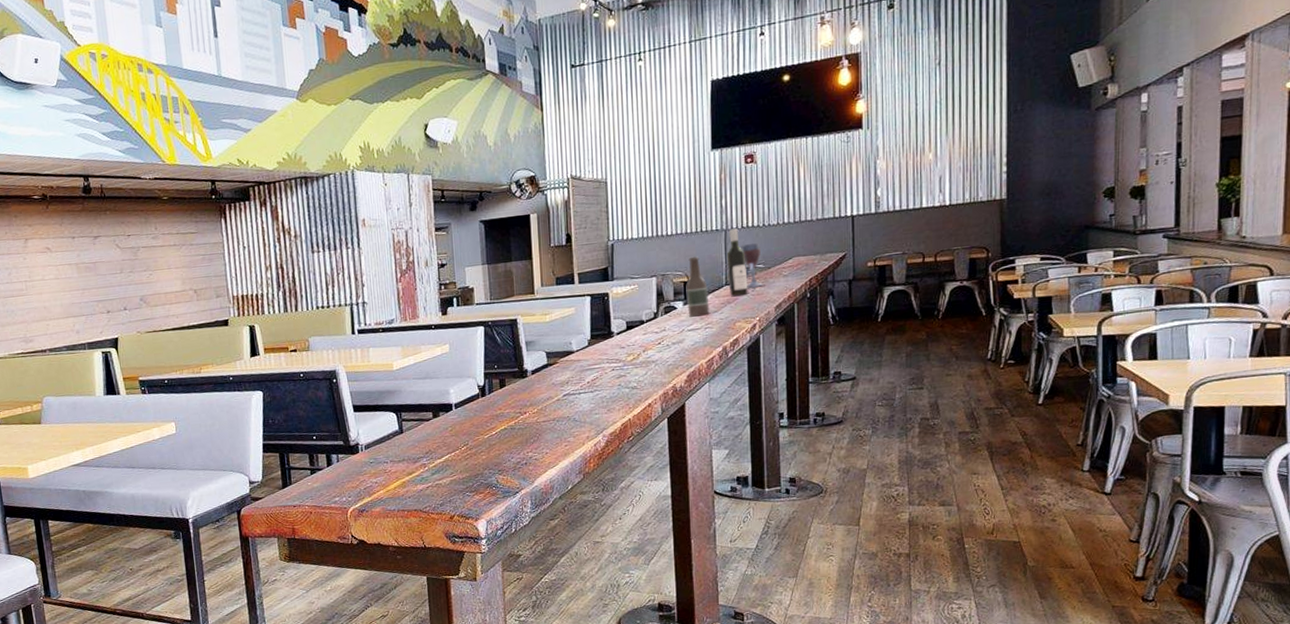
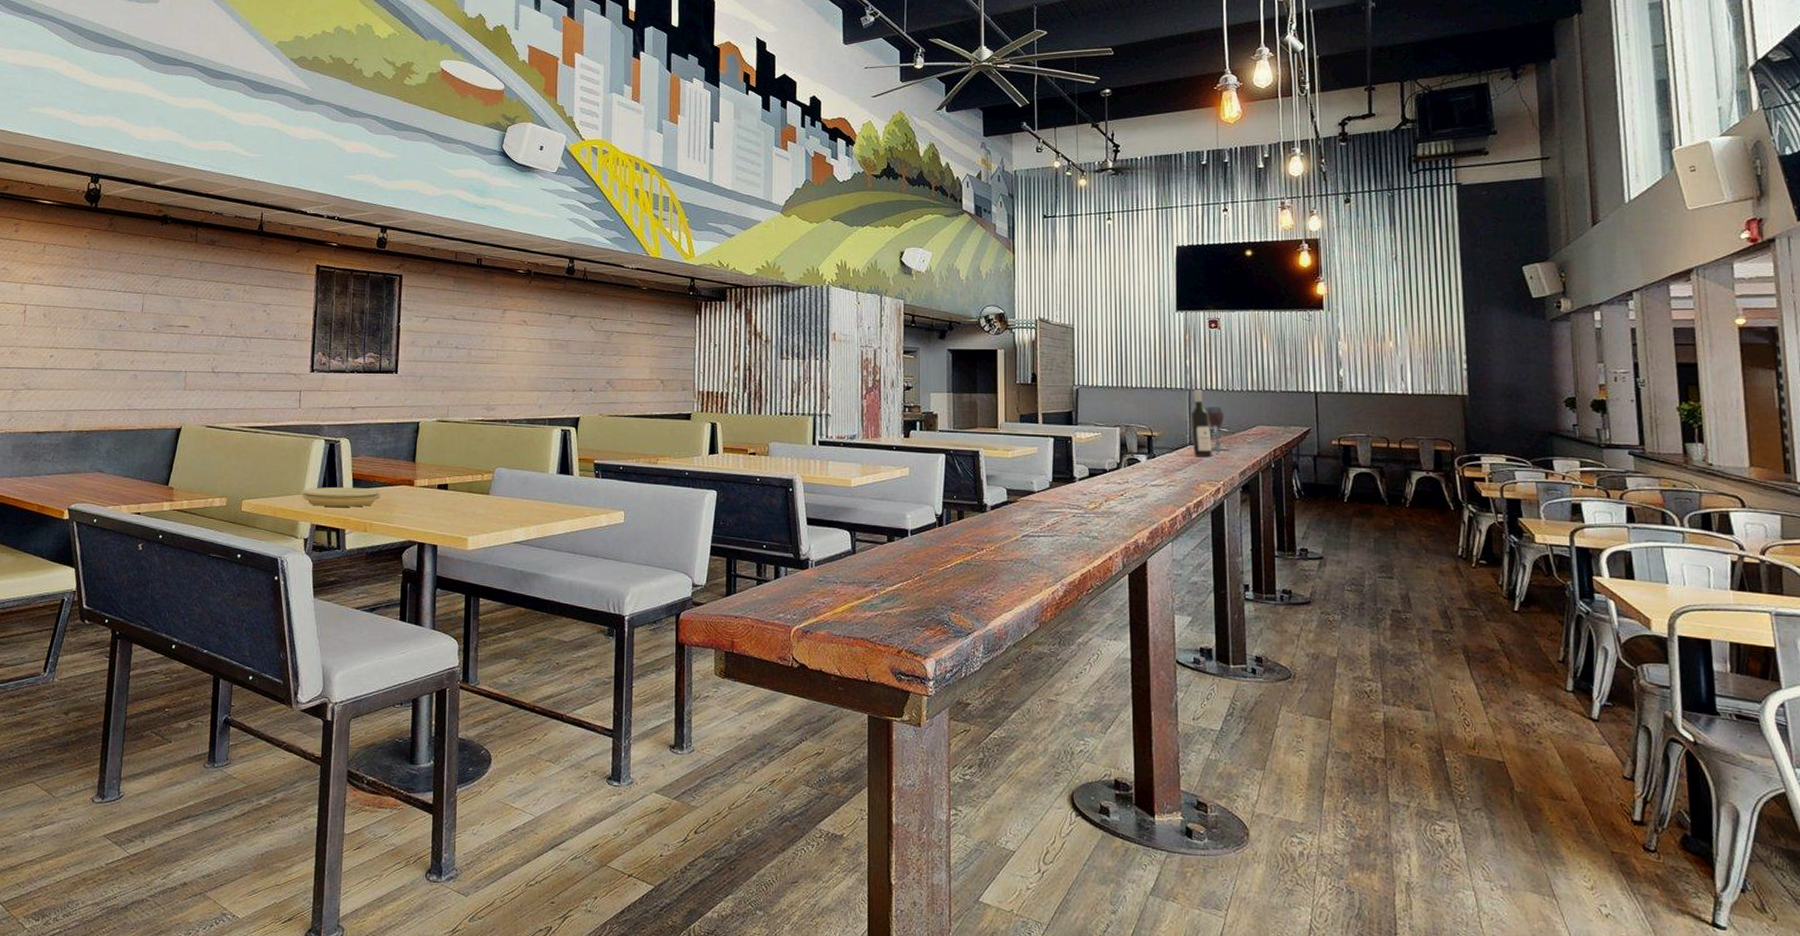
beer bottle: present [686,256,710,317] -> none [1149,412,1173,473]

